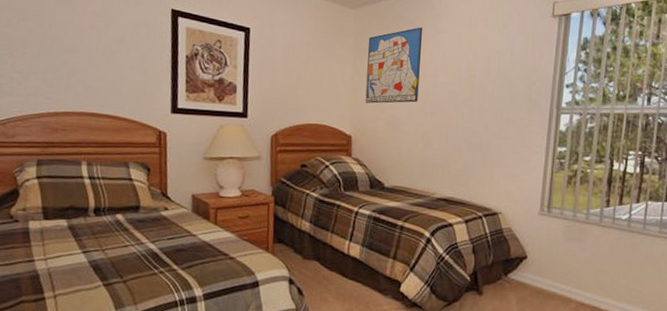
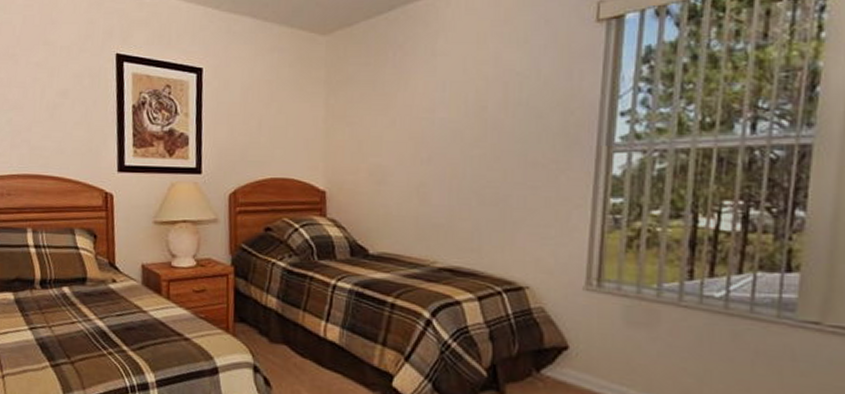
wall art: present [365,27,423,104] -> none [342,50,415,150]

